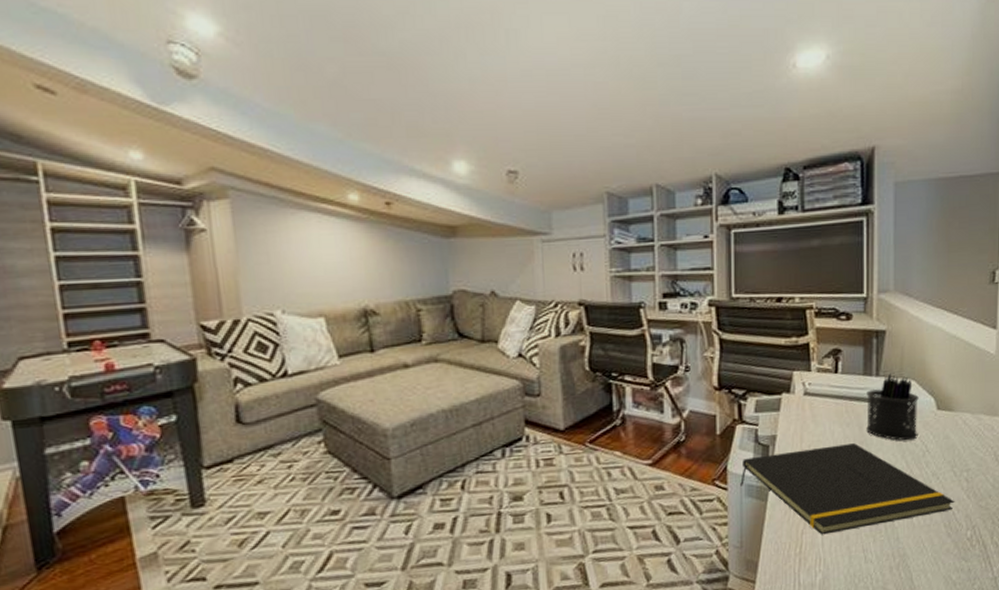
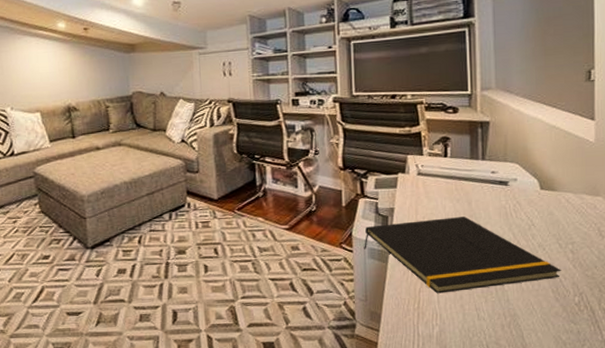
pen holder: present [866,373,919,441] -> none [474,158,524,216]

